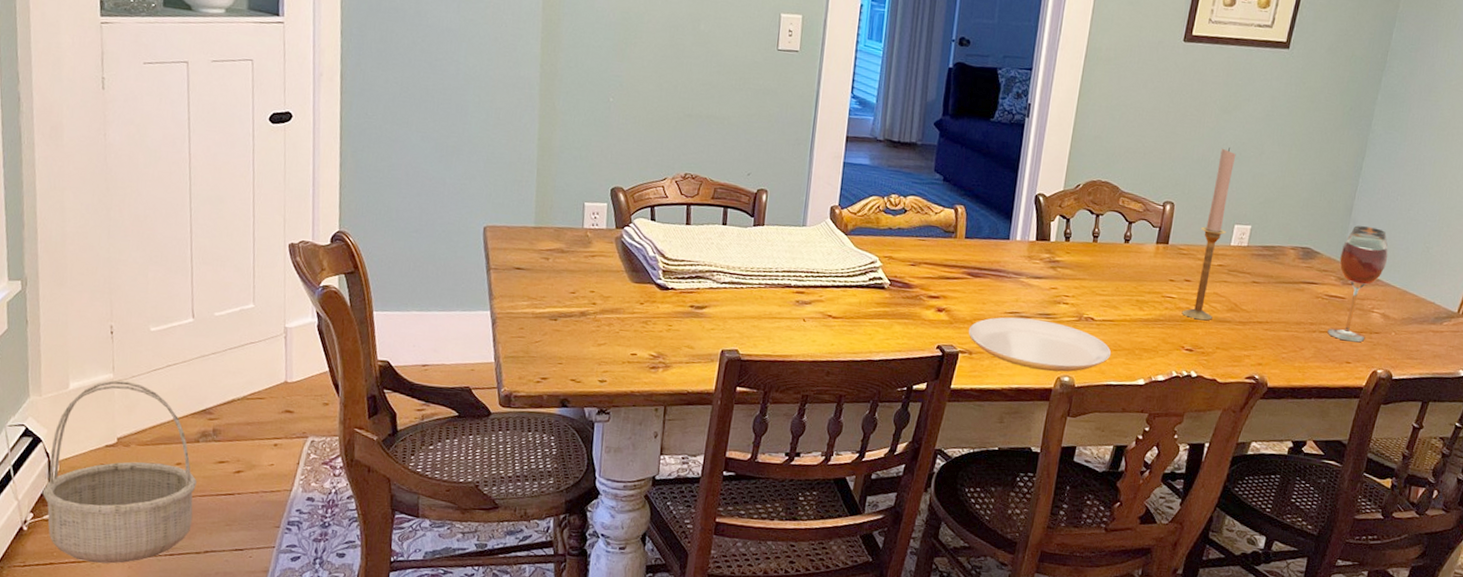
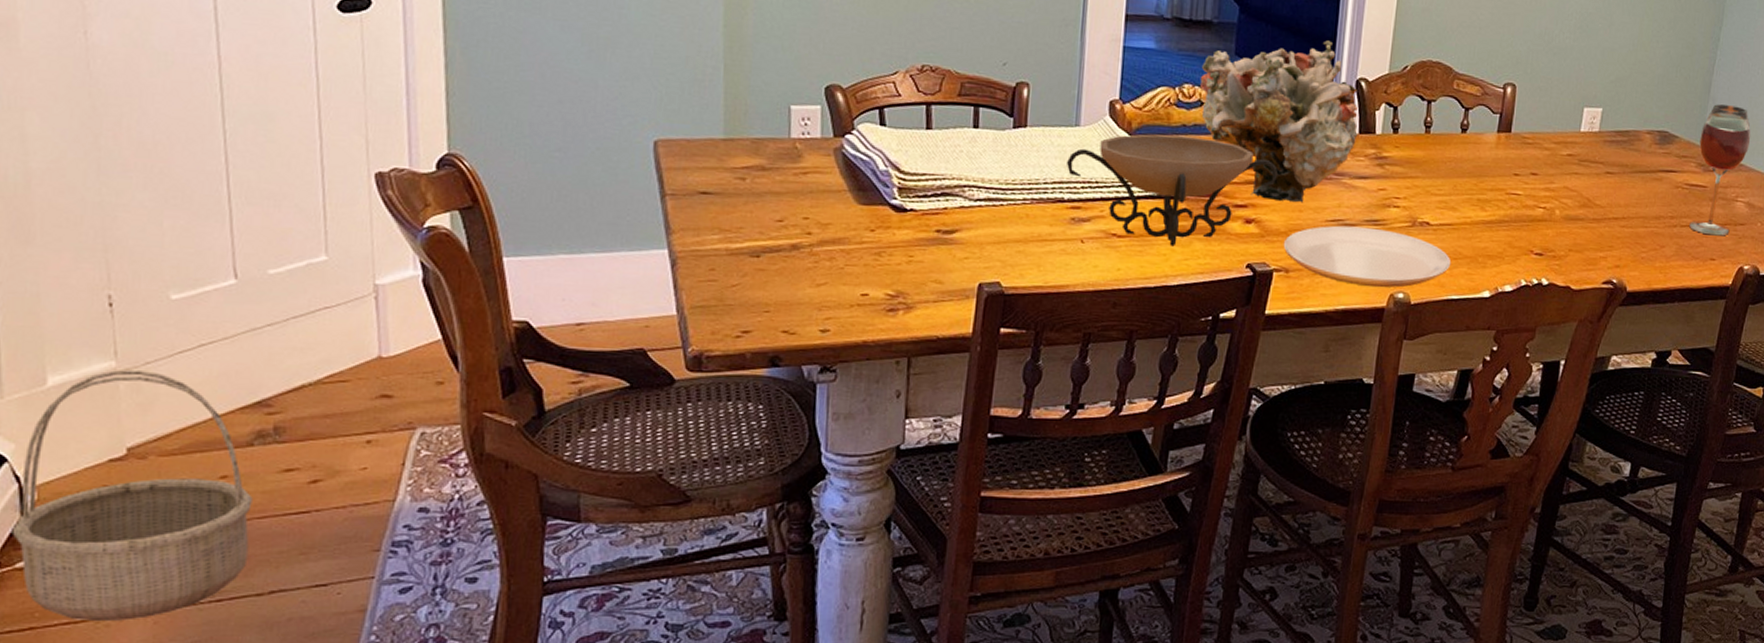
decorative bowl: none [793,234,967,328] -> present [1065,134,1279,247]
flower arrangement: none [904,161,1036,297] -> present [1200,40,1358,203]
candlestick: present [1181,147,1236,321] -> none [1529,19,1583,219]

